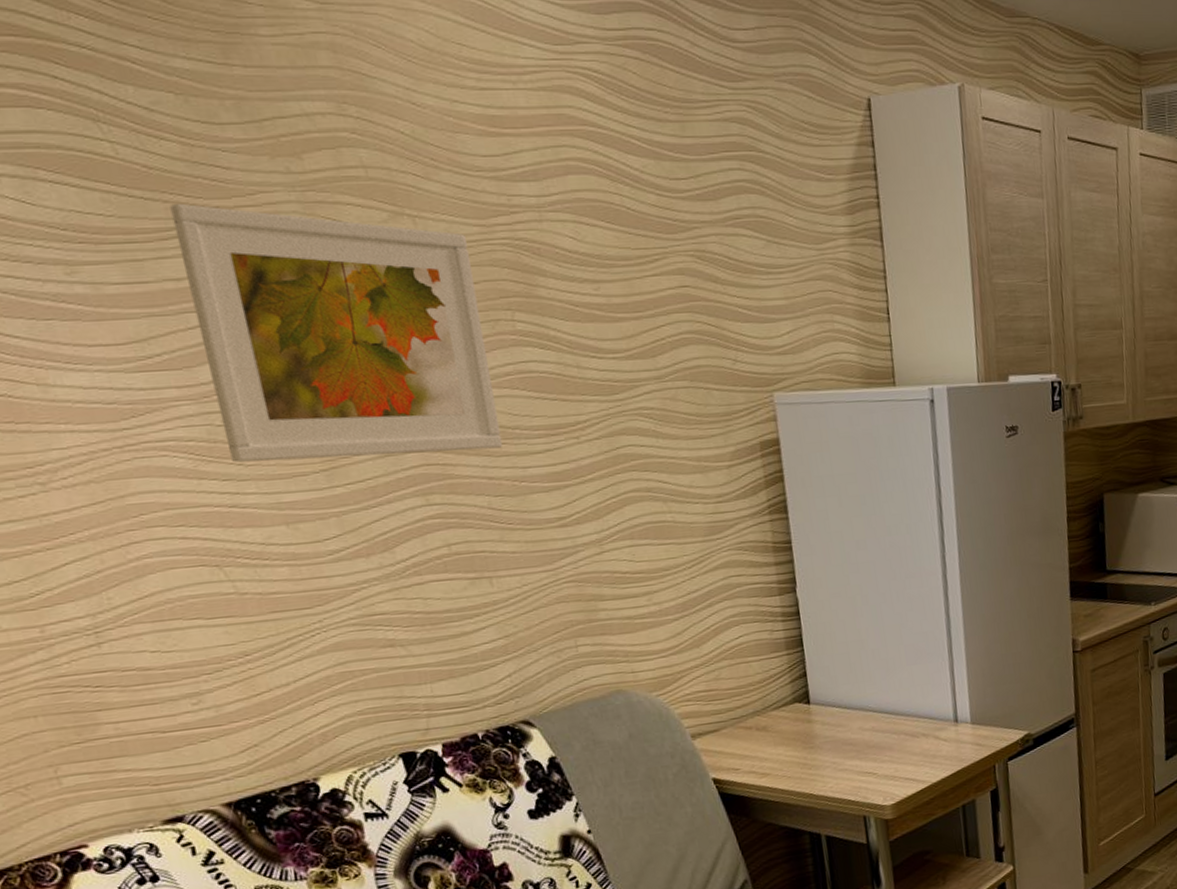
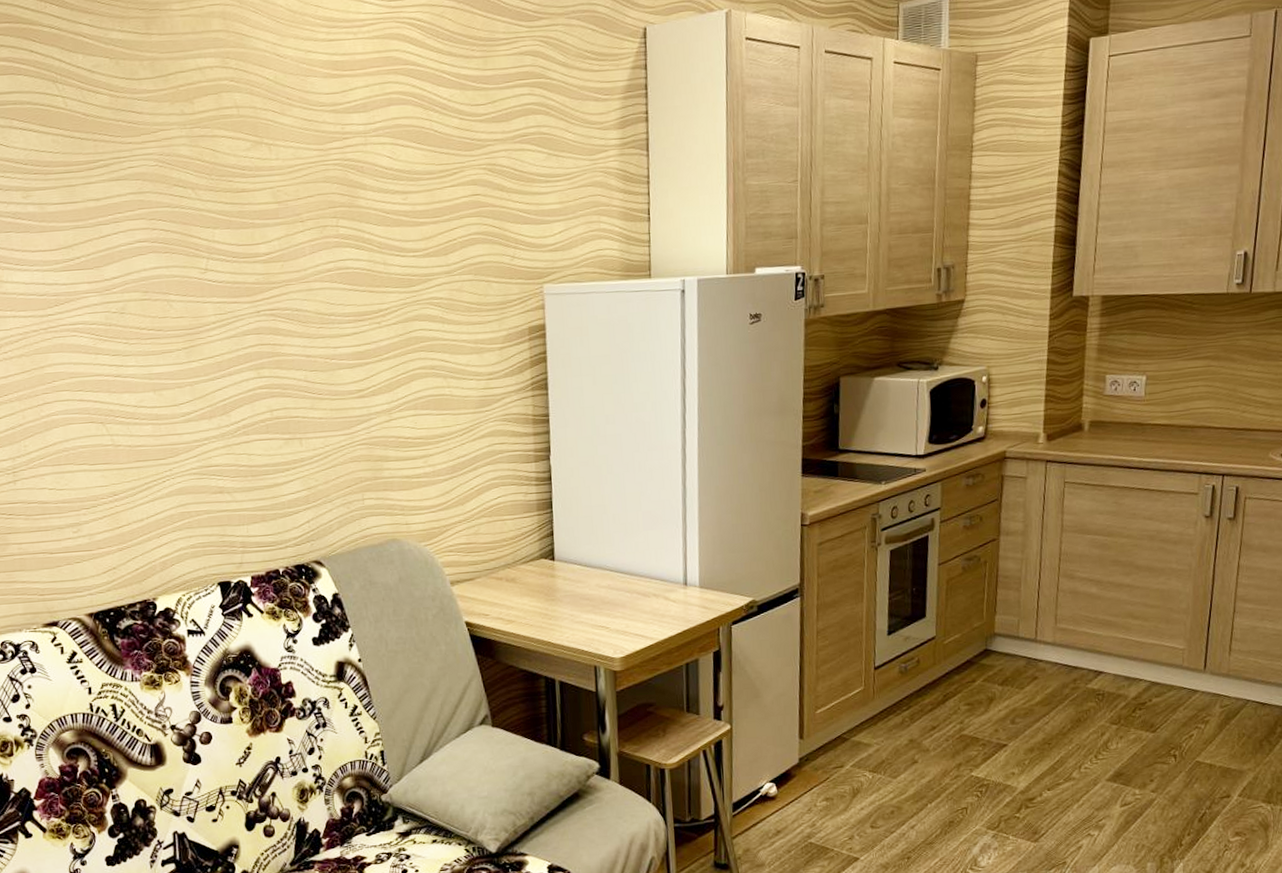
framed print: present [169,203,503,463] -> none [97,141,320,342]

